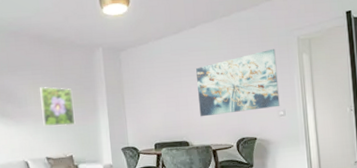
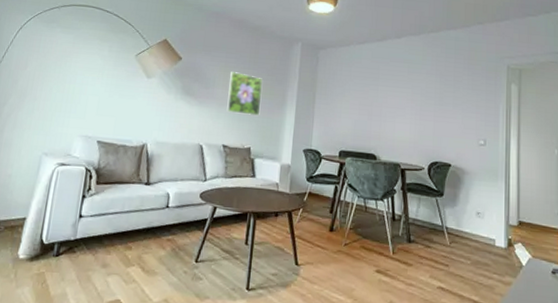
wall art: present [196,48,280,117] -> none [393,73,482,136]

